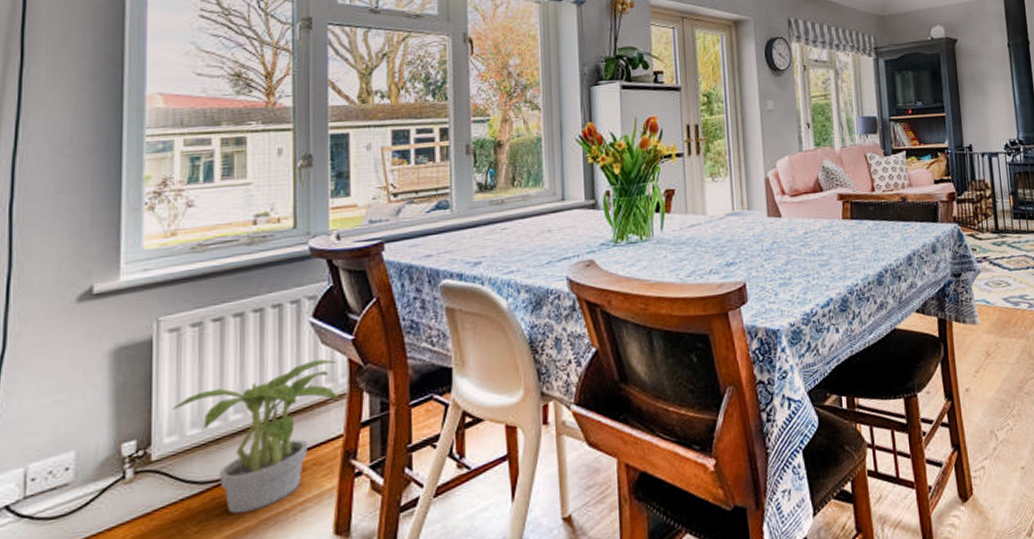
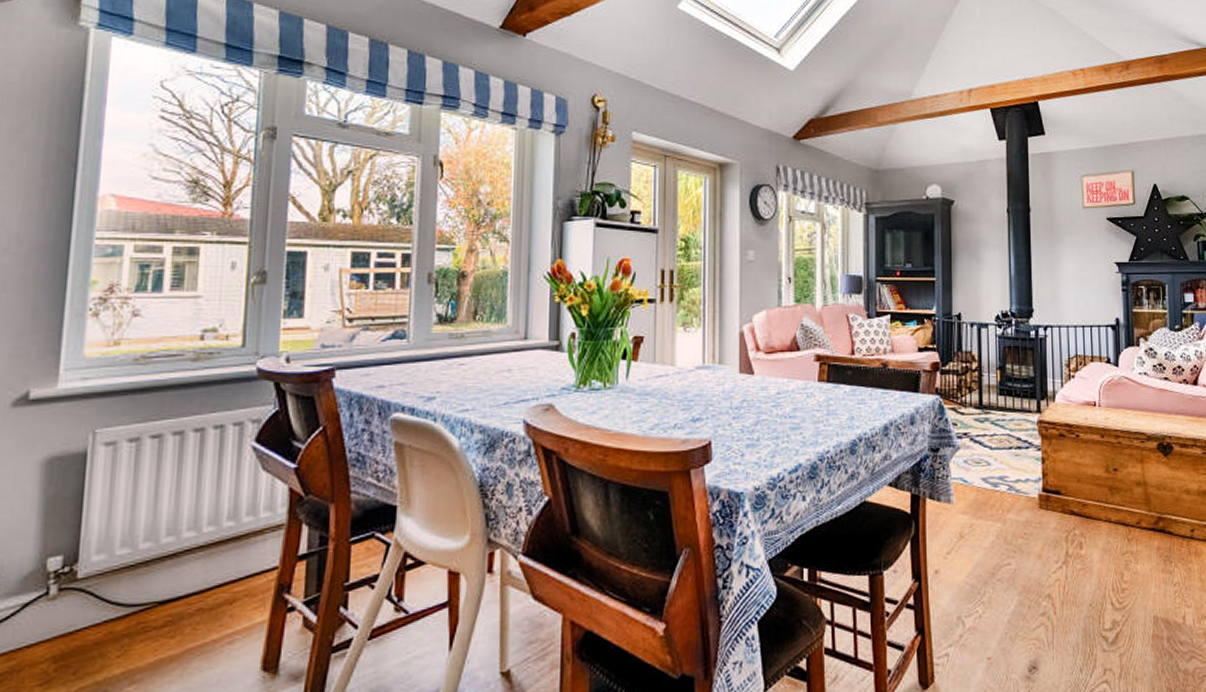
potted plant: present [172,359,338,514] -> none [102,486,276,640]

